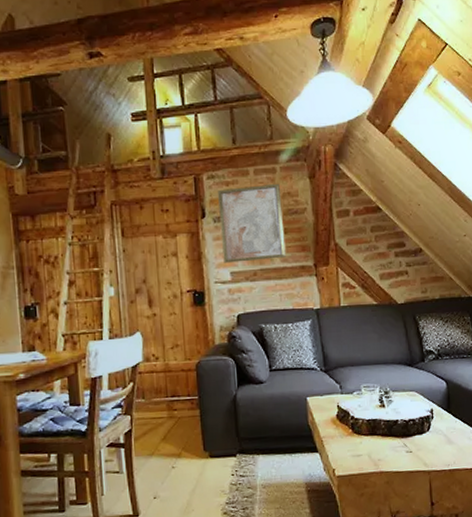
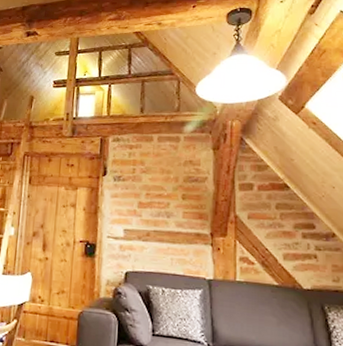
wall art: present [218,183,286,263] -> none [118,151,183,223]

